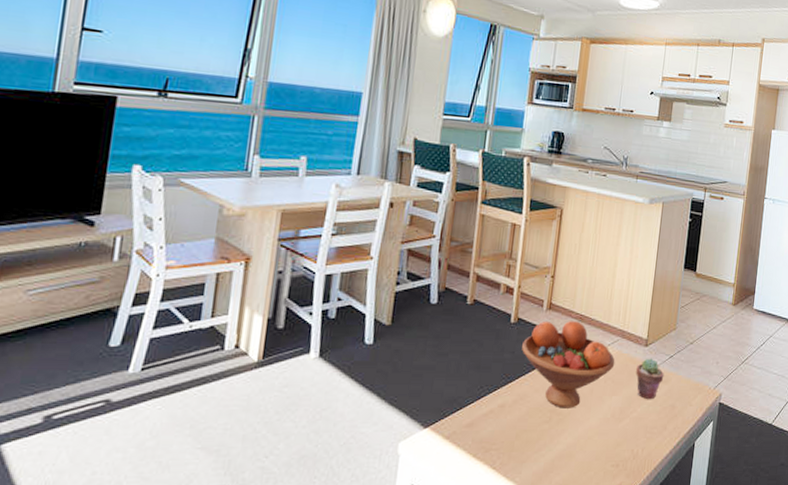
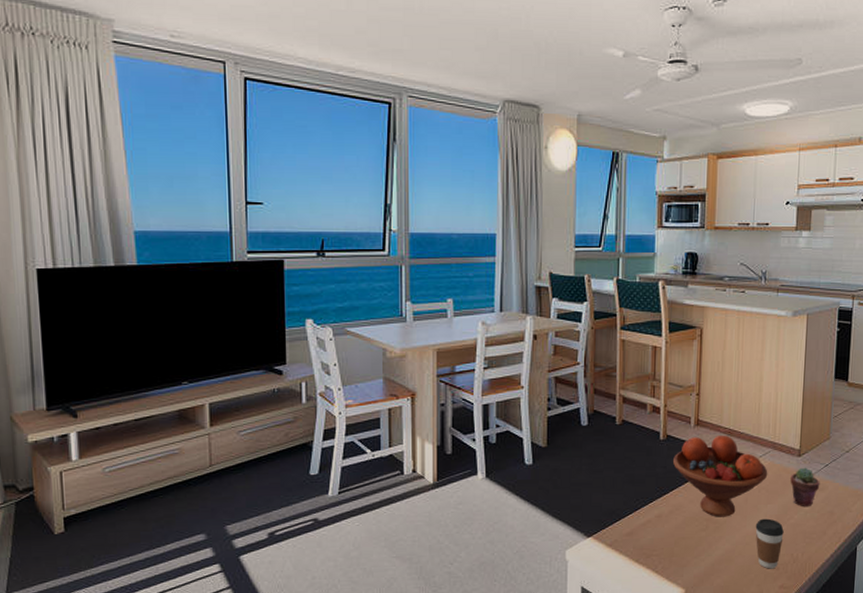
coffee cup: none [598,411,626,466] -> present [755,518,784,569]

